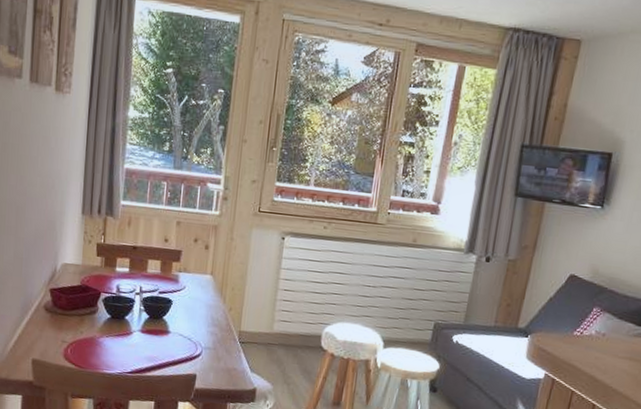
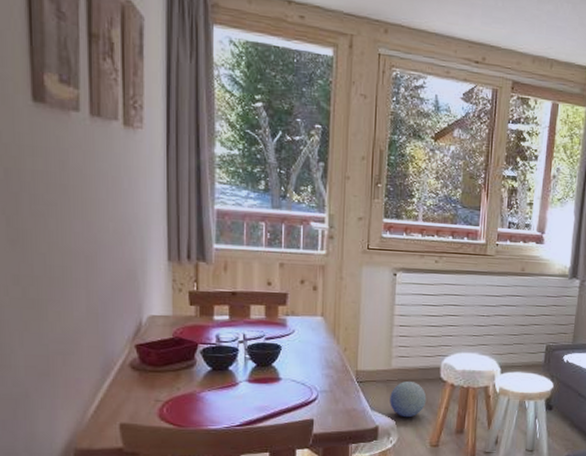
ball: none [269,346,306,384] -> present [390,381,427,418]

